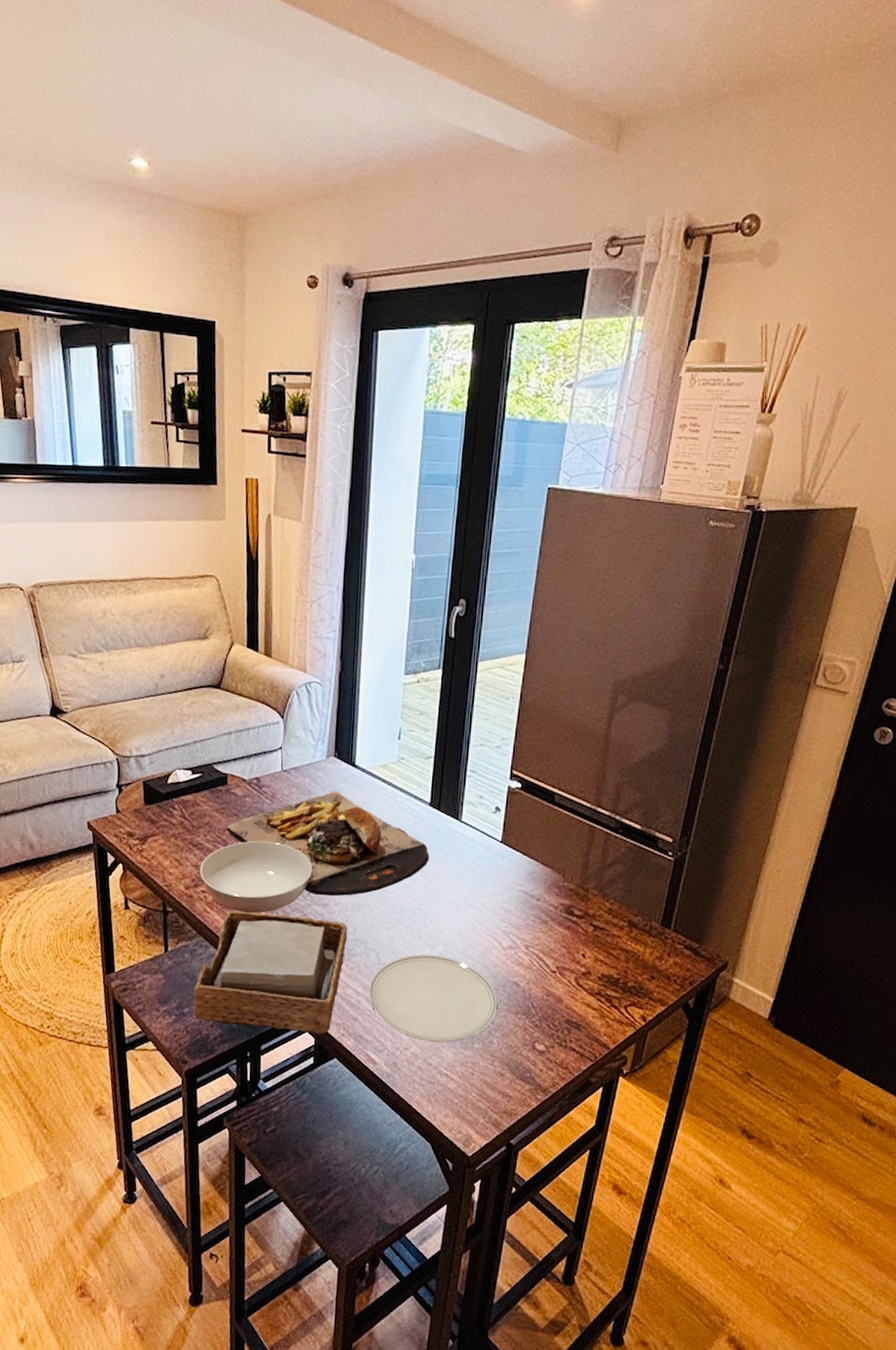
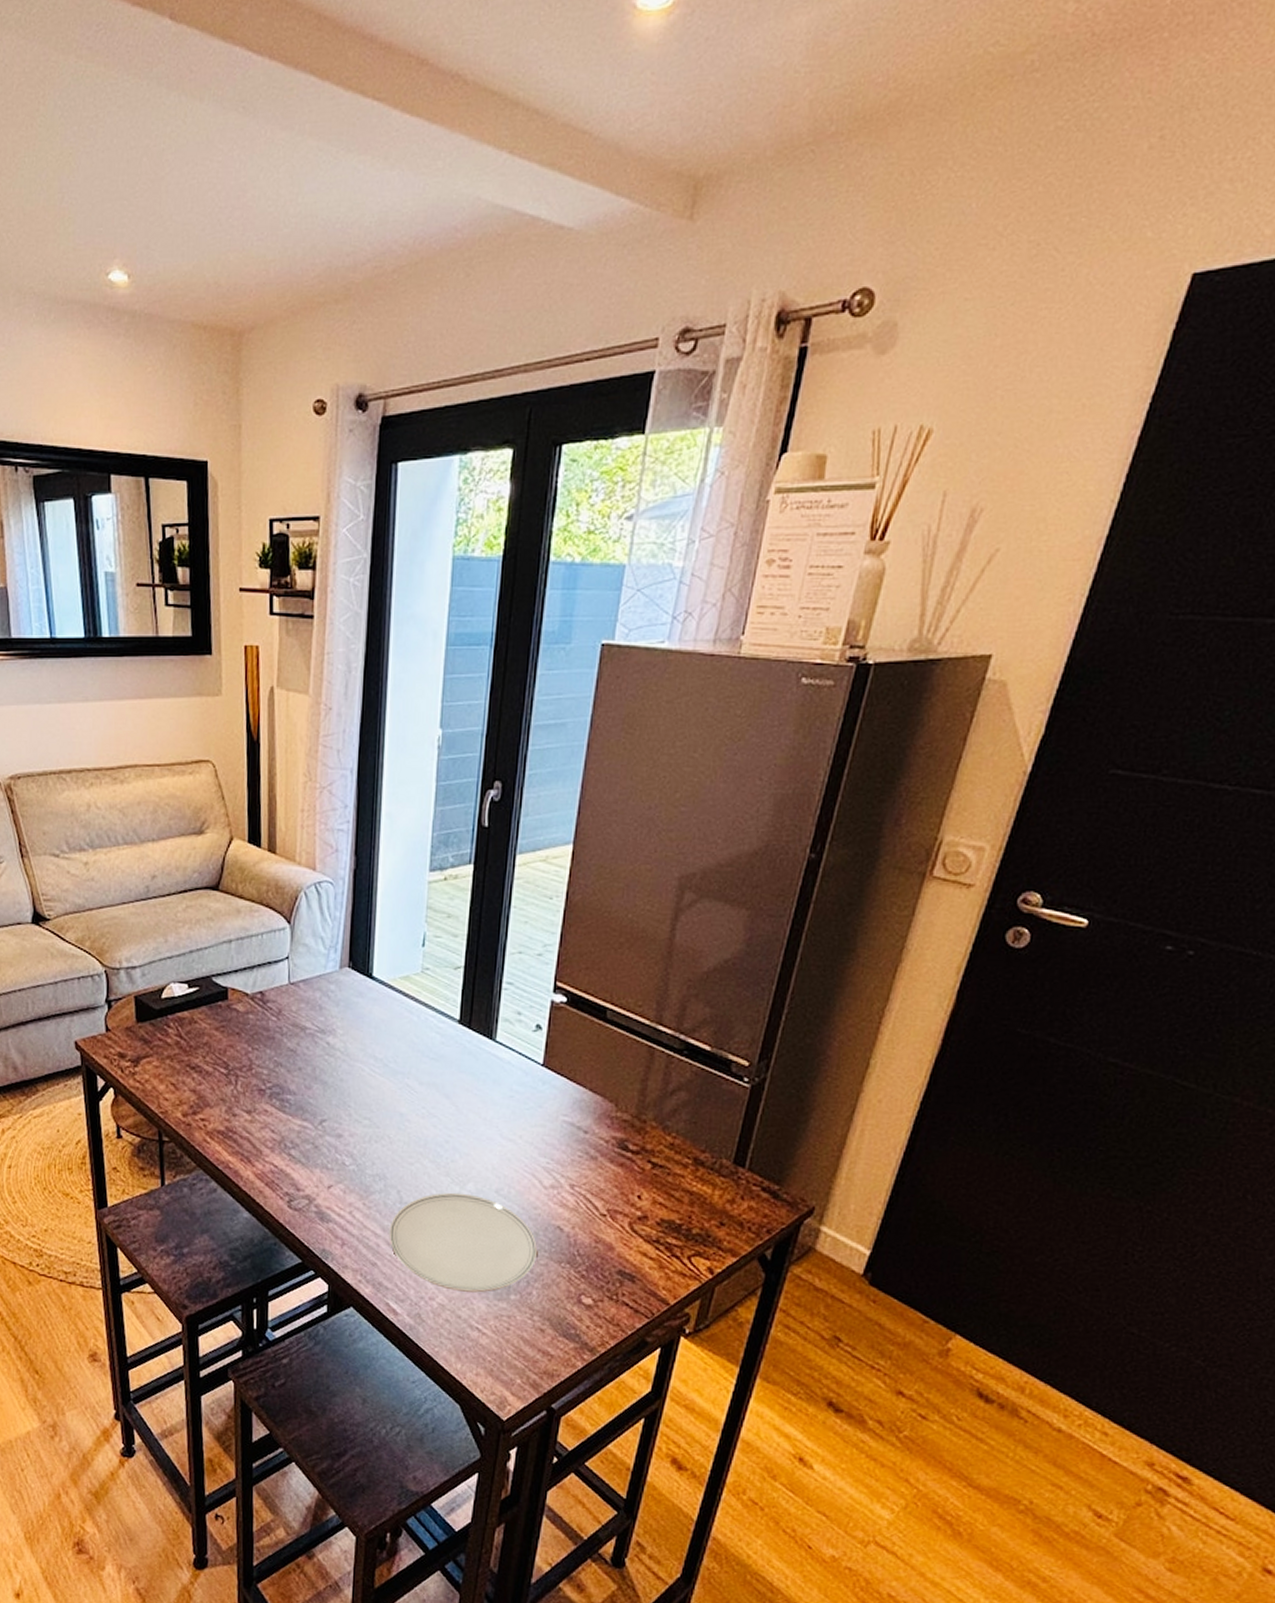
napkin holder: present [192,910,348,1035] -> none [193,1140,365,1281]
bowl: present [199,840,313,914] -> none [198,1062,325,1145]
food tray: present [226,791,429,896] -> none [227,1006,458,1126]

